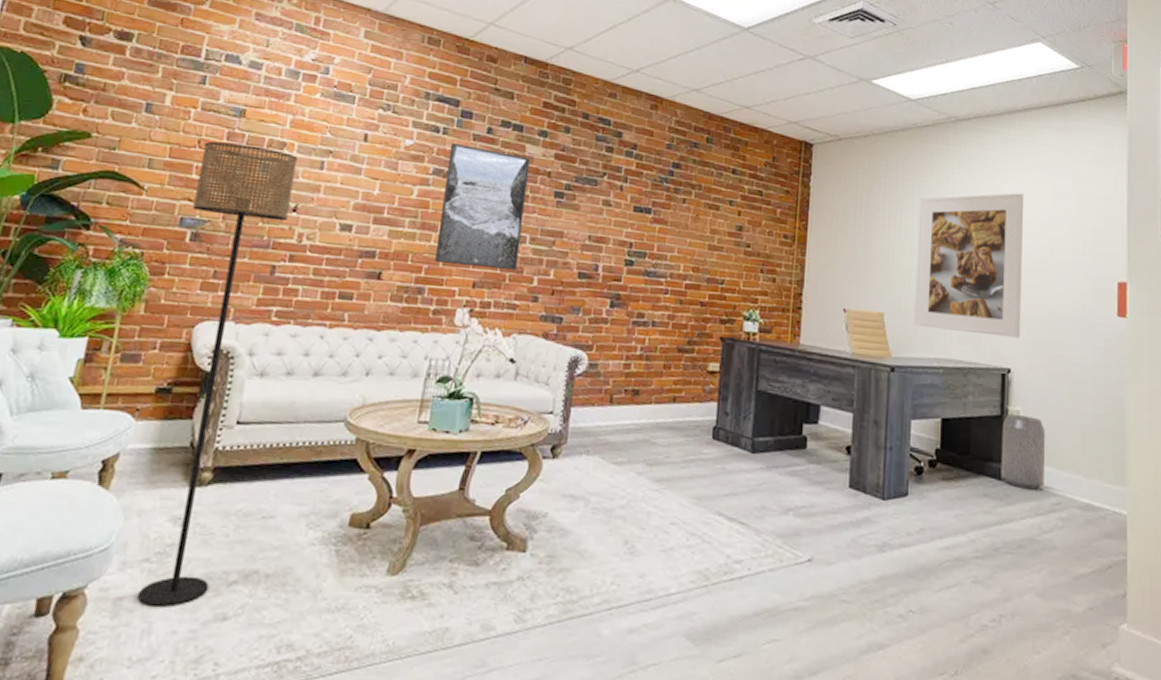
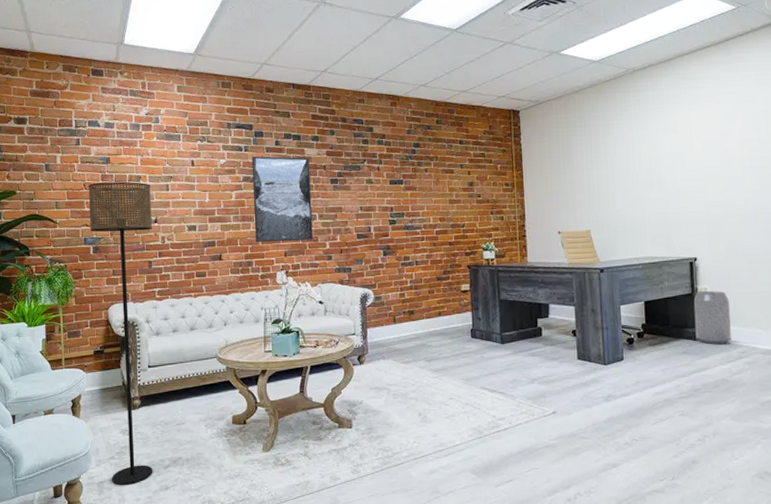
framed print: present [914,193,1024,338] -> none [610,120,703,236]

